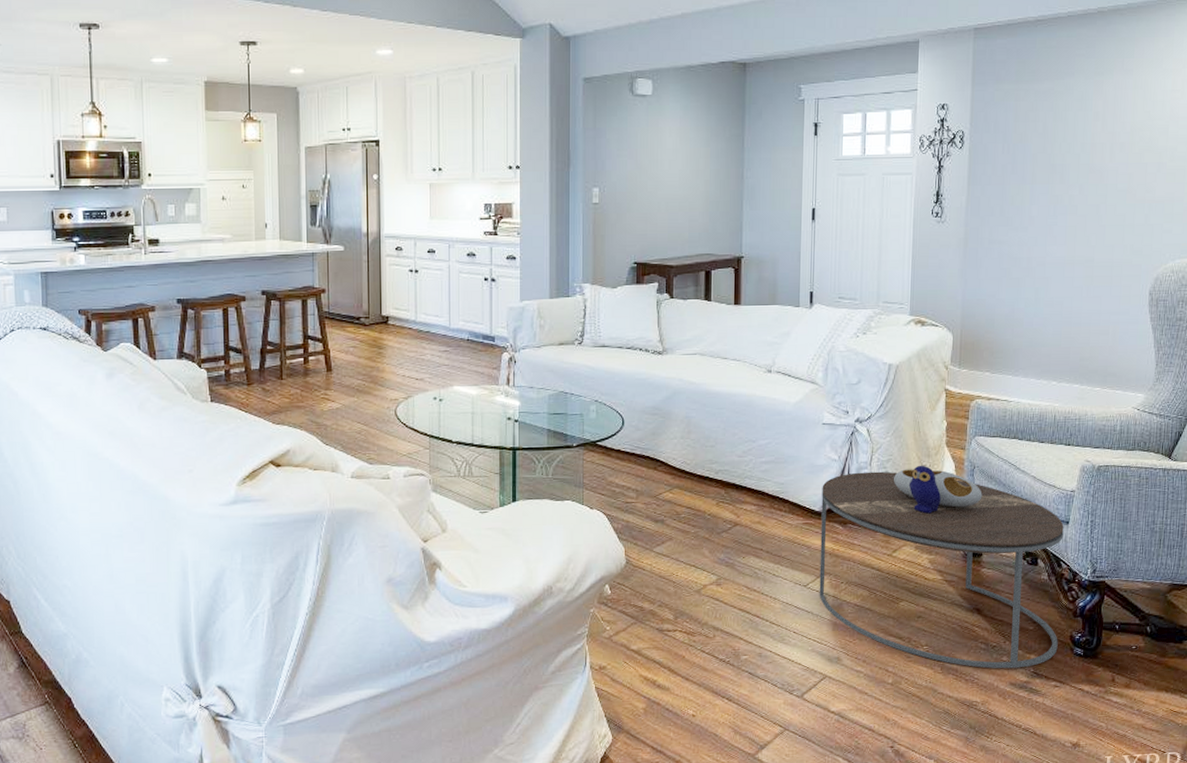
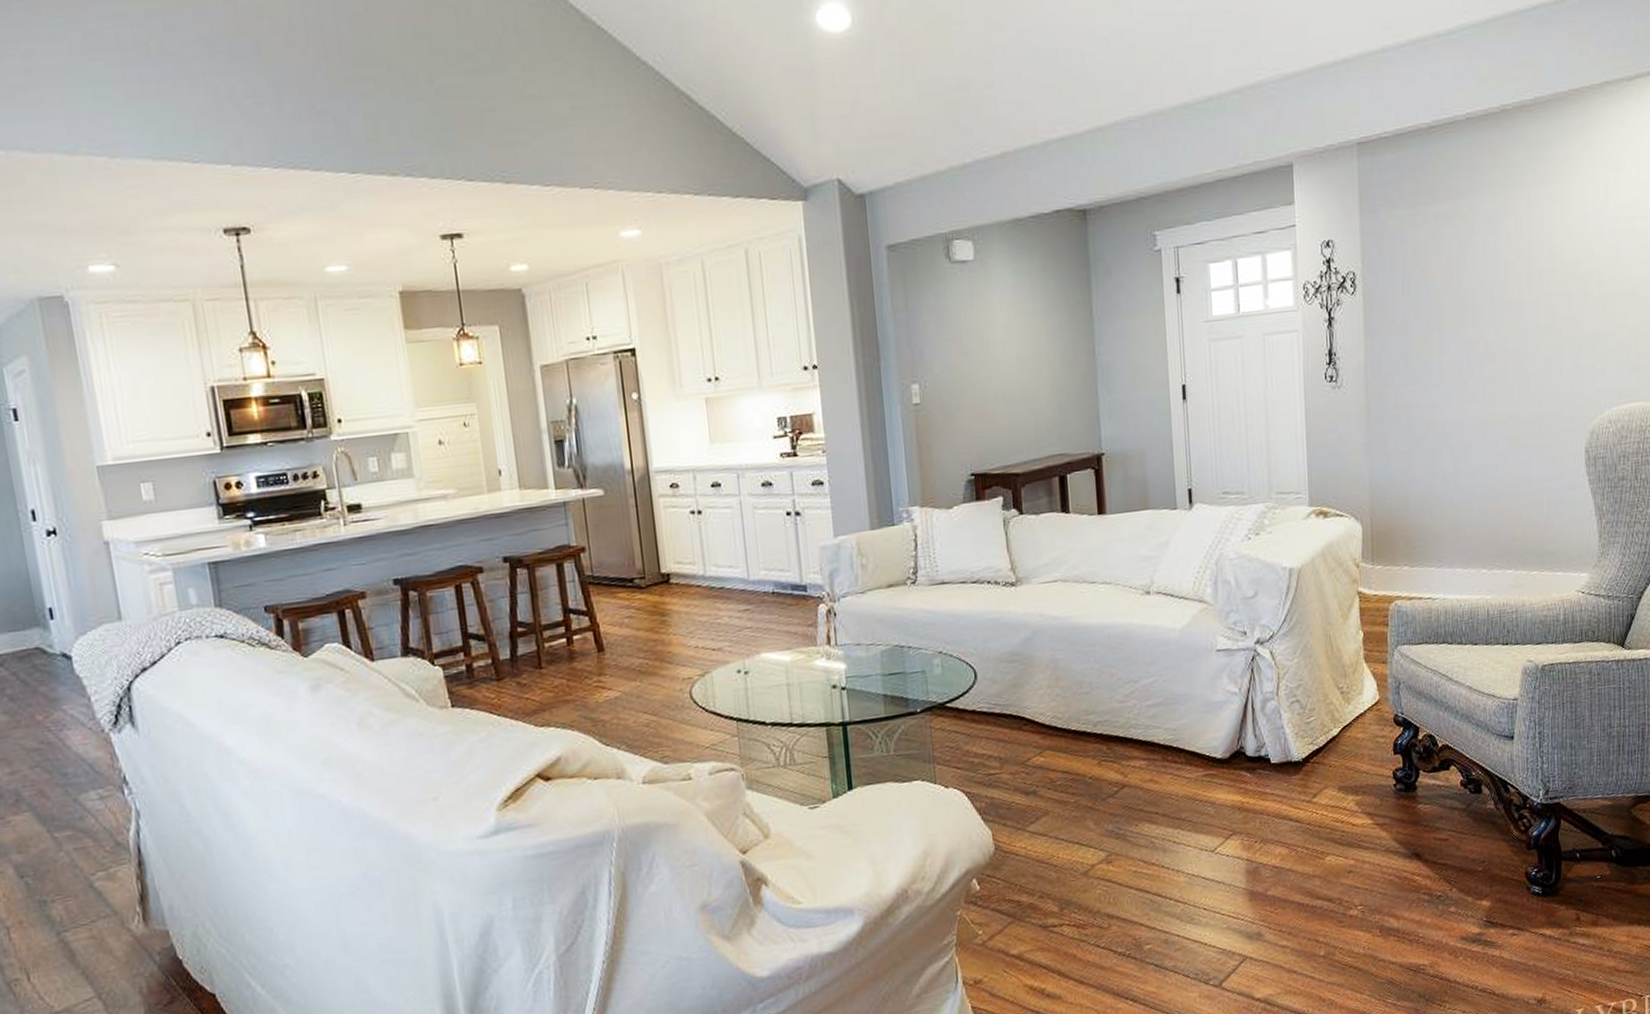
side table: present [819,465,1064,669] -> none [1222,687,1512,924]

